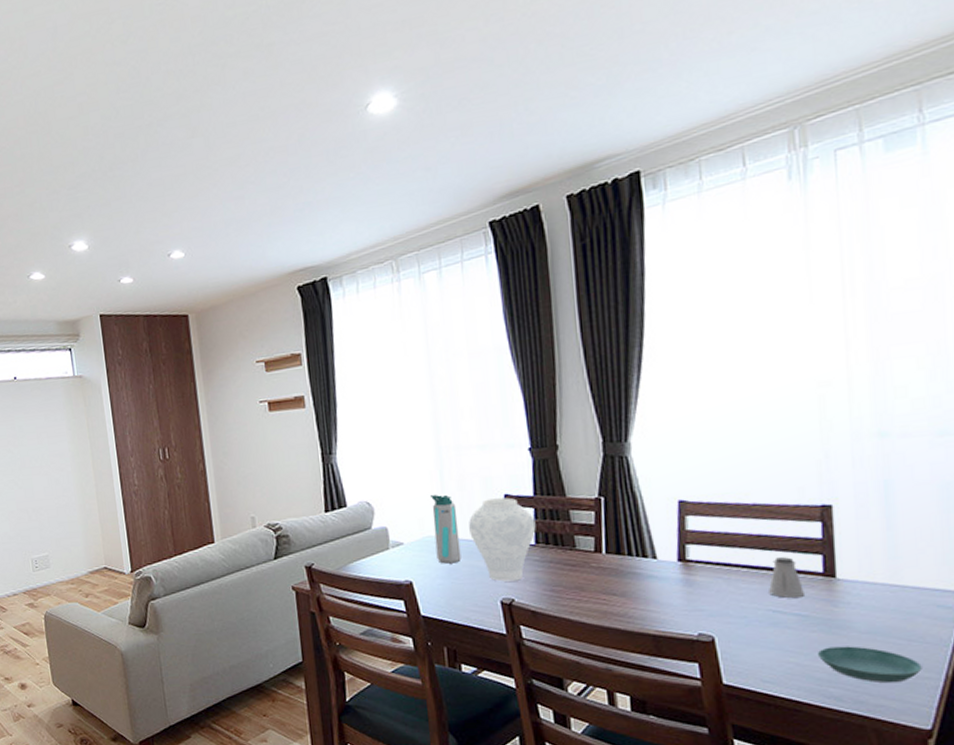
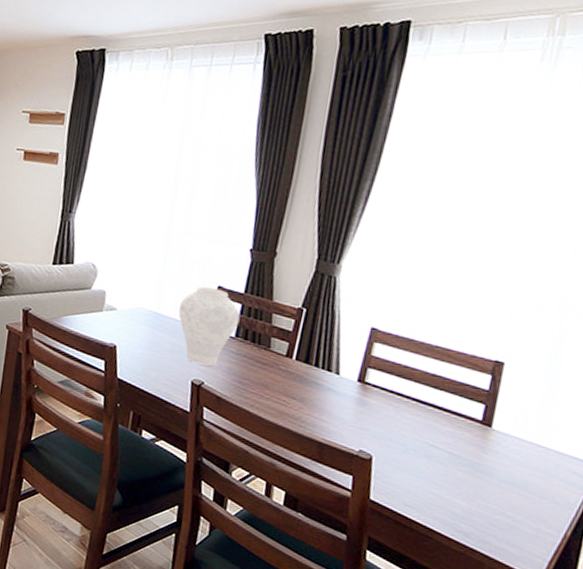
water bottle: present [431,493,461,564] -> none [143,271,172,338]
saltshaker: present [769,557,806,598] -> none [430,398,462,438]
saucer: present [817,646,922,683] -> none [458,487,546,532]

